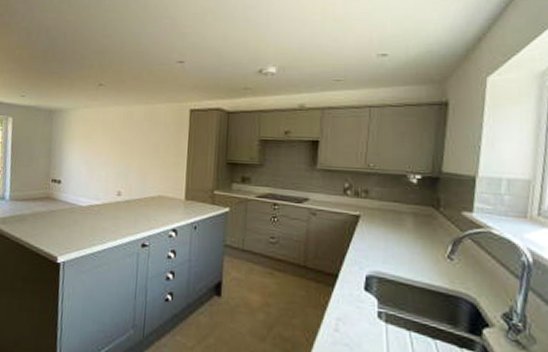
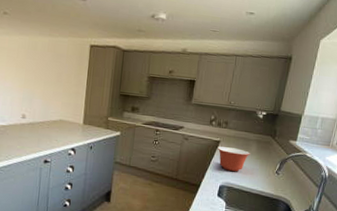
mixing bowl: none [357,223,405,257] -> present [217,146,250,172]

